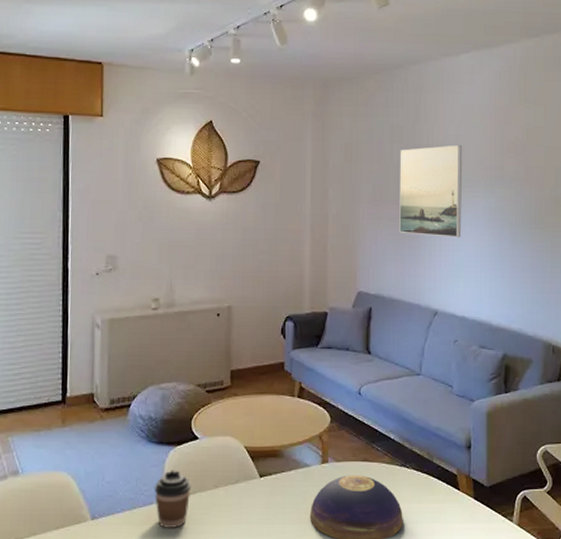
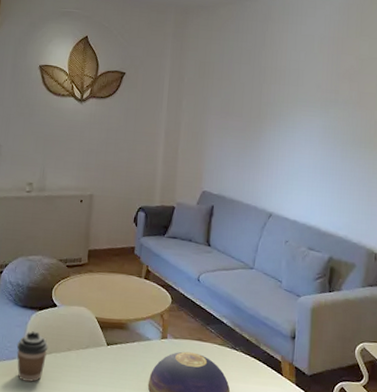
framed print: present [399,144,463,238] -> none [242,69,303,150]

